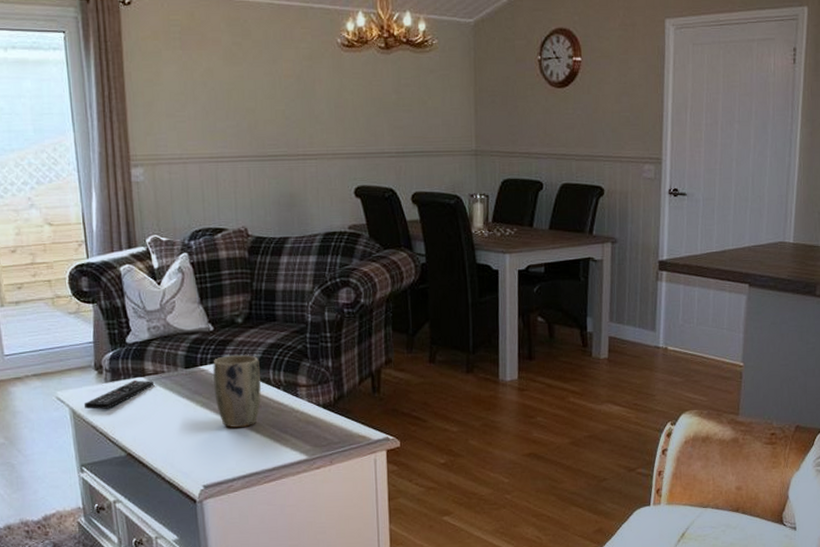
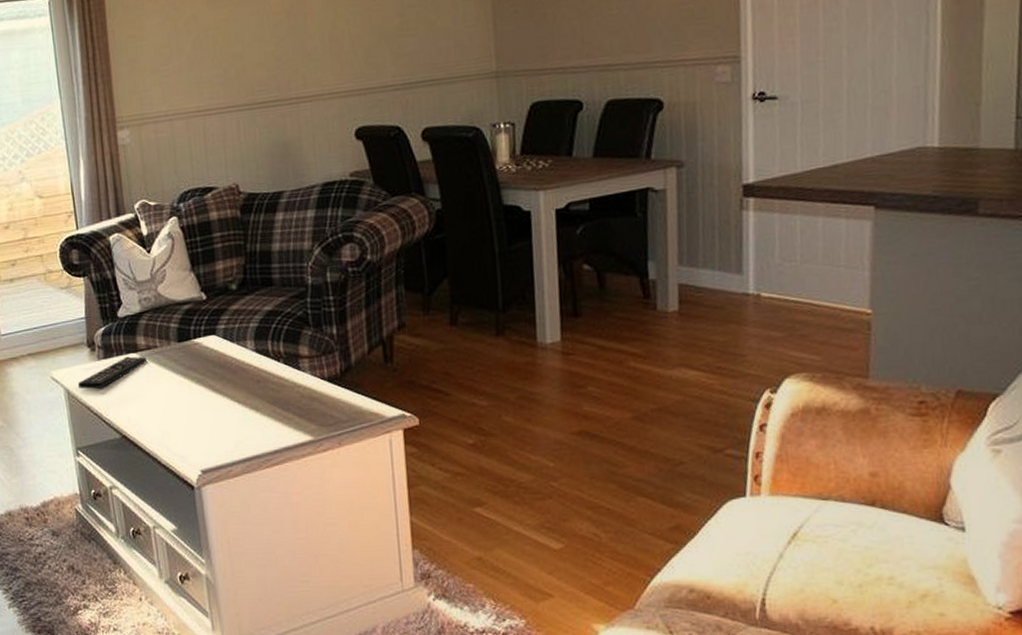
plant pot: present [212,355,261,428] -> none [206,325,260,406]

